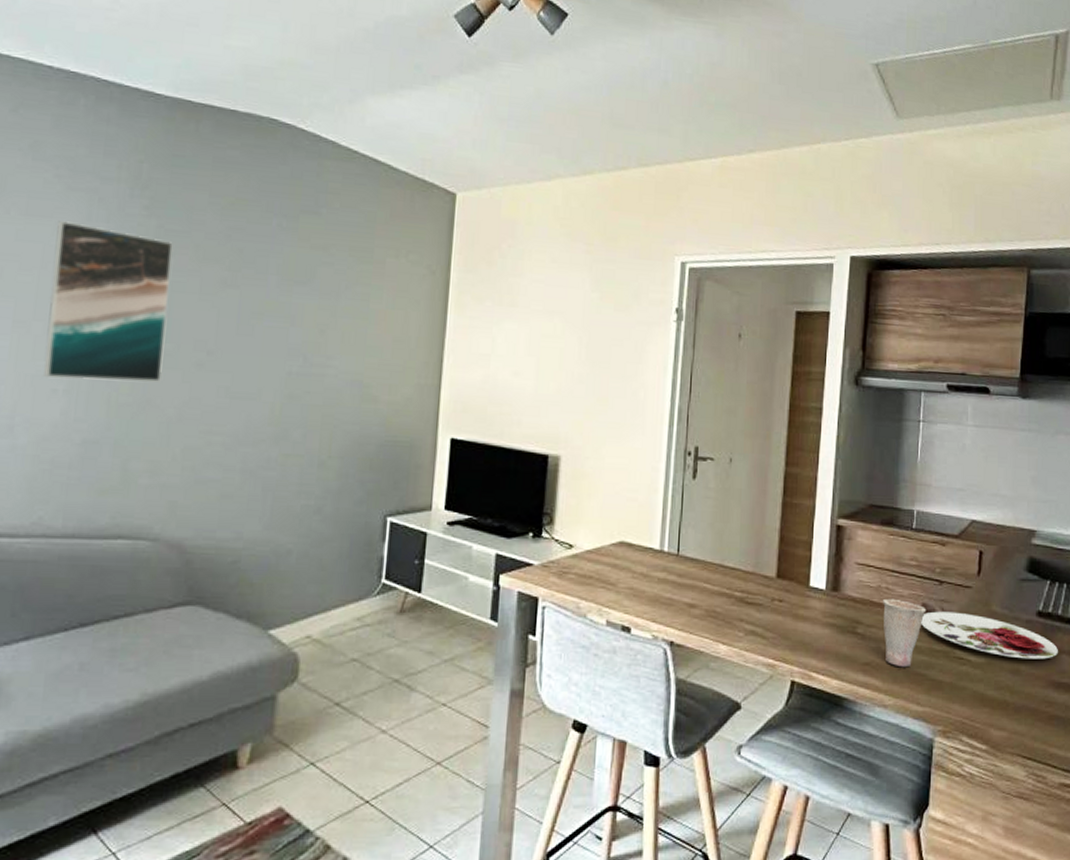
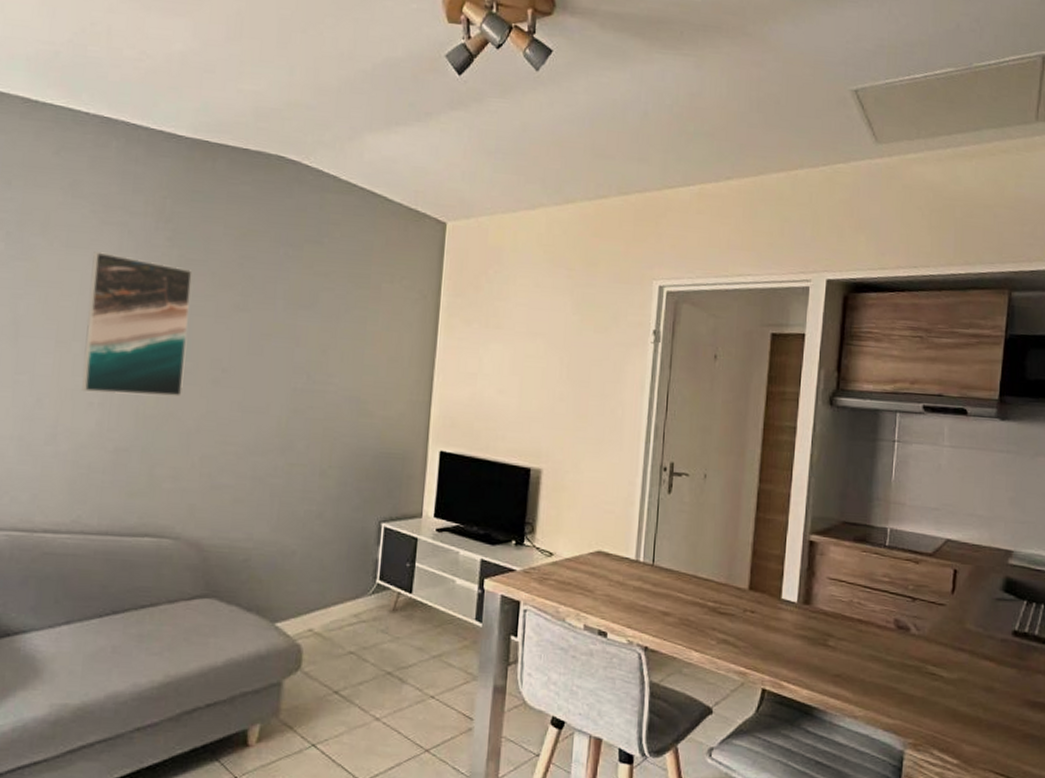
cup: present [883,598,927,668] -> none [855,613,899,681]
plate: present [921,611,1058,659] -> none [893,627,1034,678]

